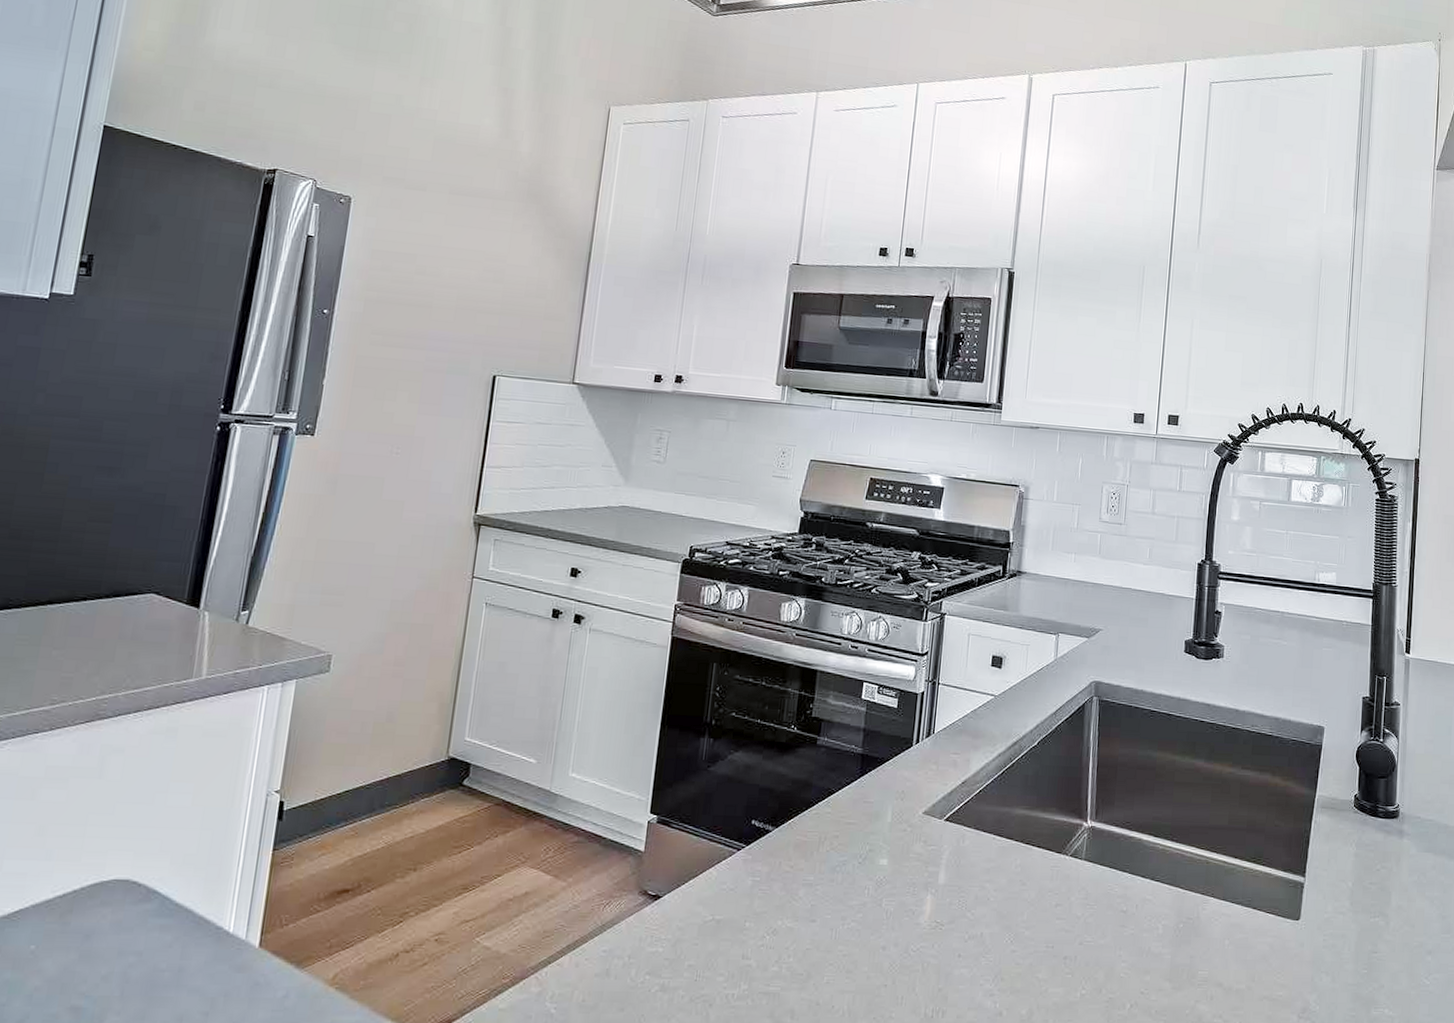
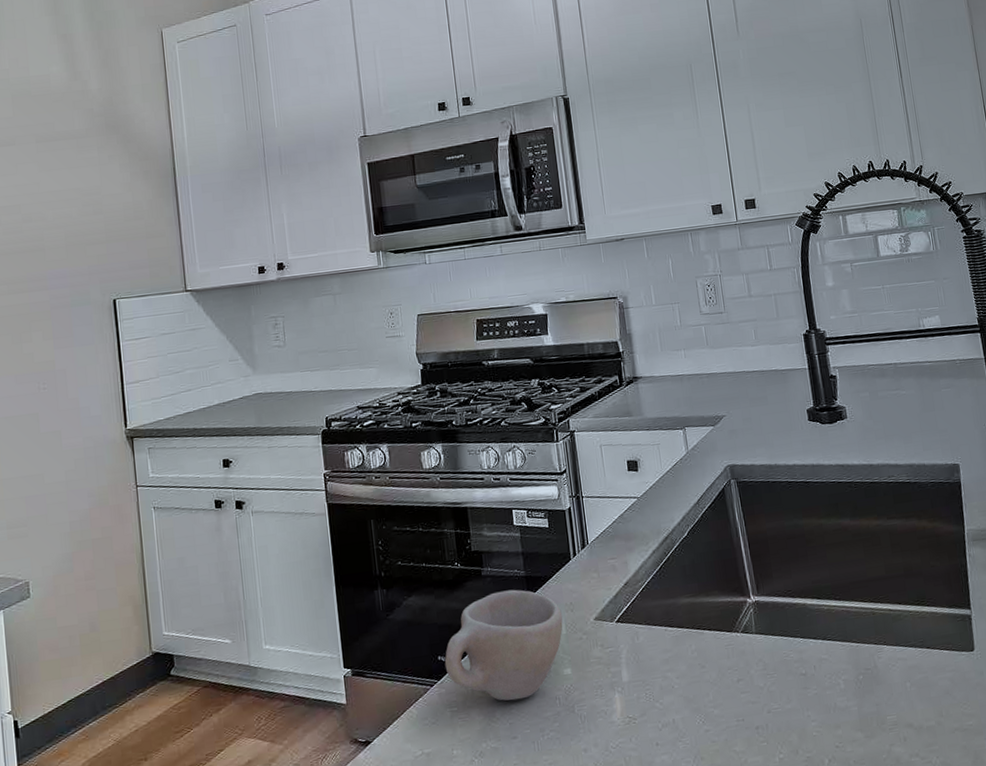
cup: none [757,764,891,882] -> present [444,589,563,701]

